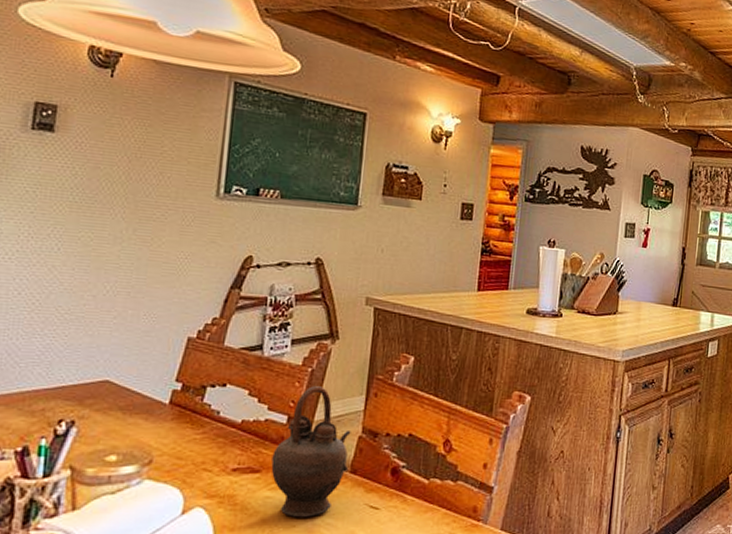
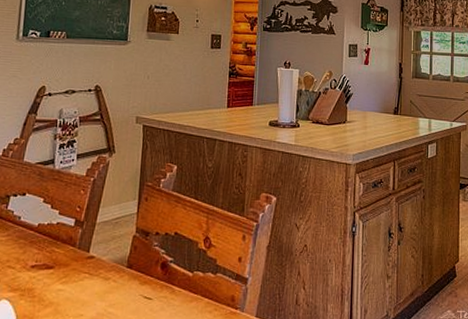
teapot: present [271,386,351,517] -> none [62,193,127,307]

